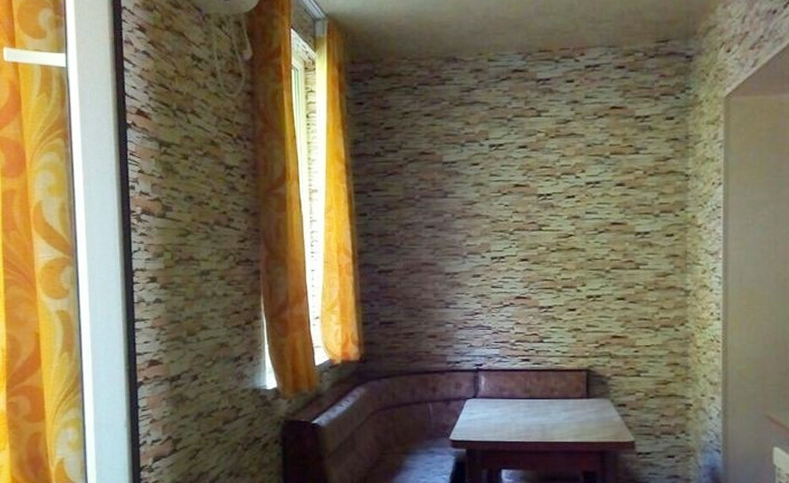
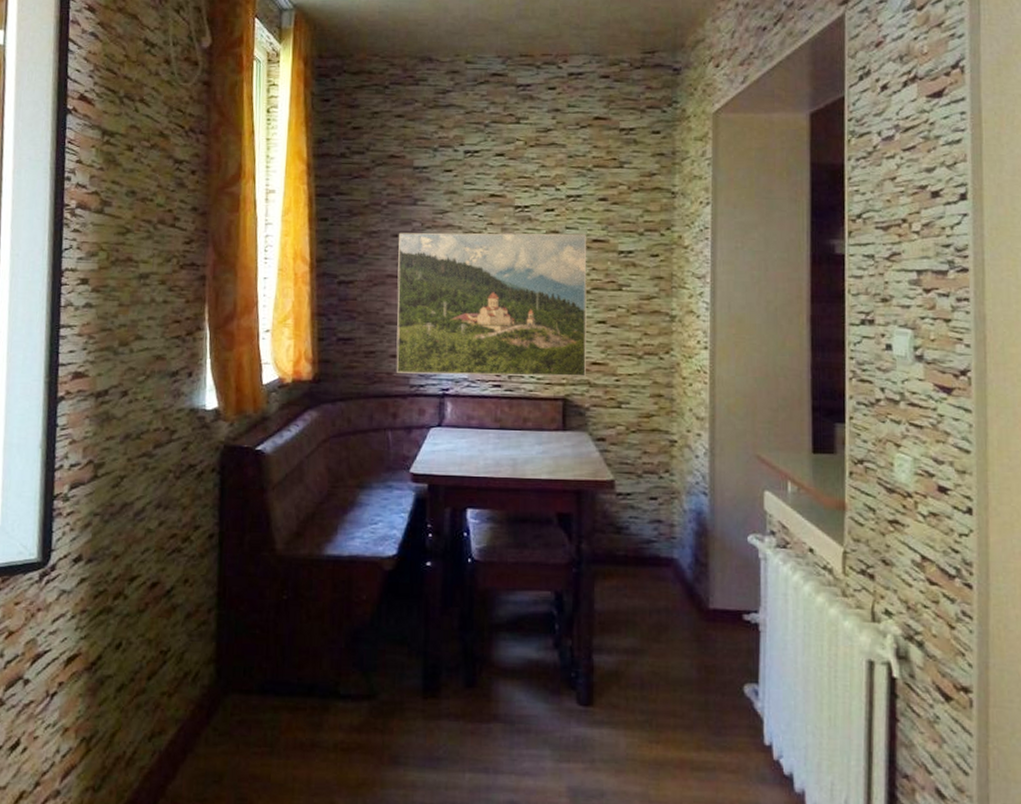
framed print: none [432,218,607,351] -> present [396,233,587,377]

